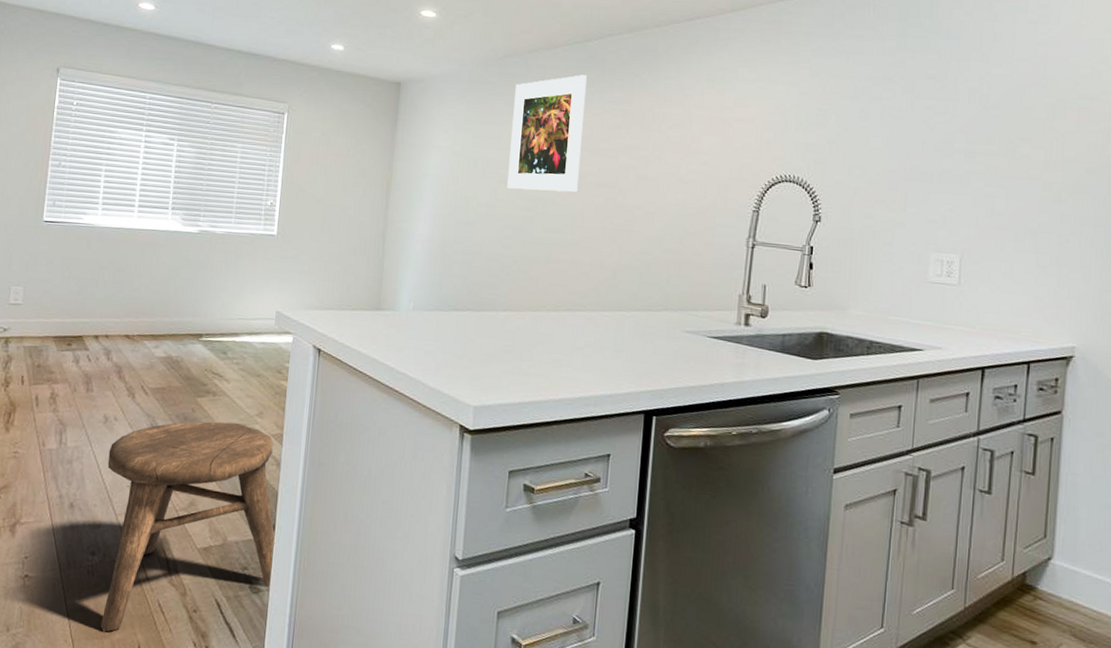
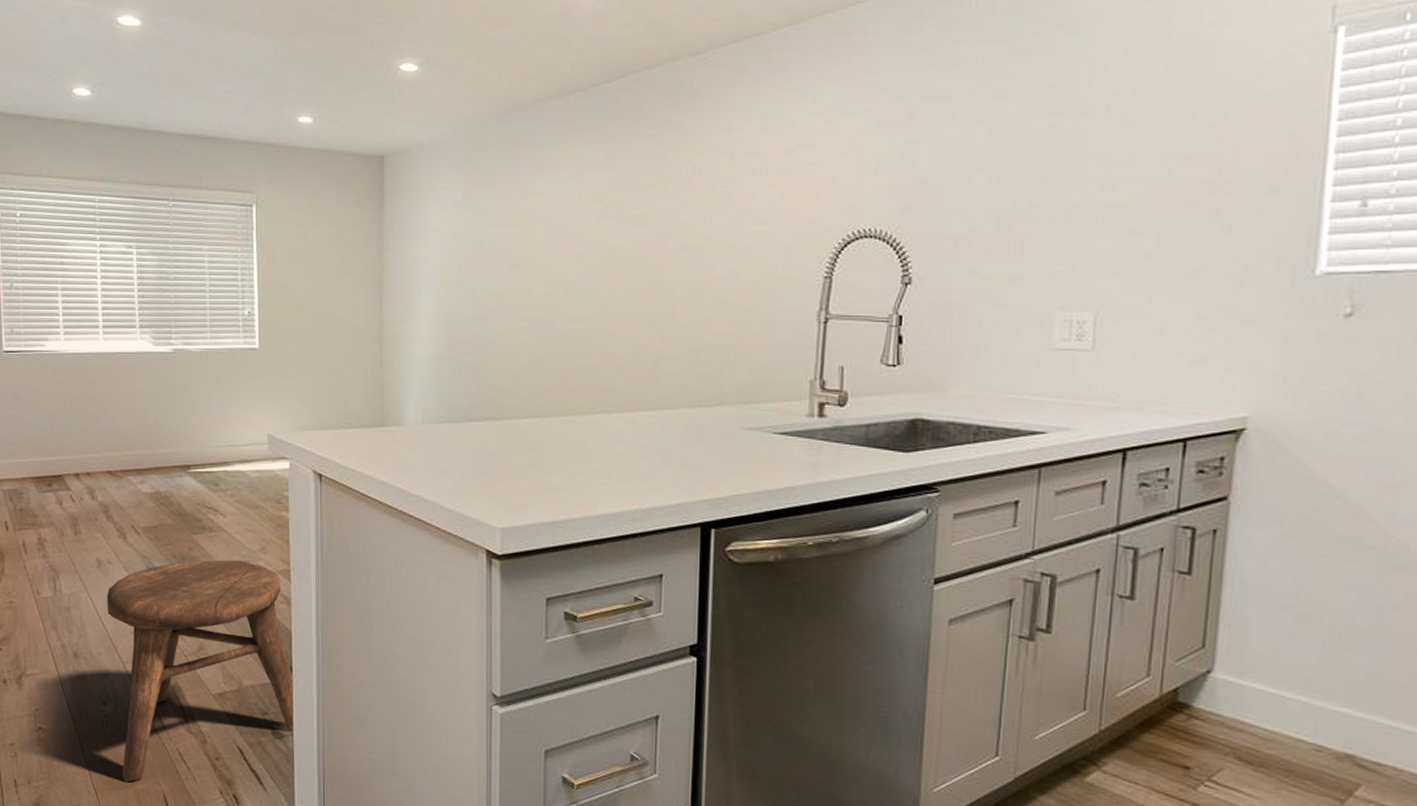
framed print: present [507,75,587,193] -> none [520,125,608,274]

